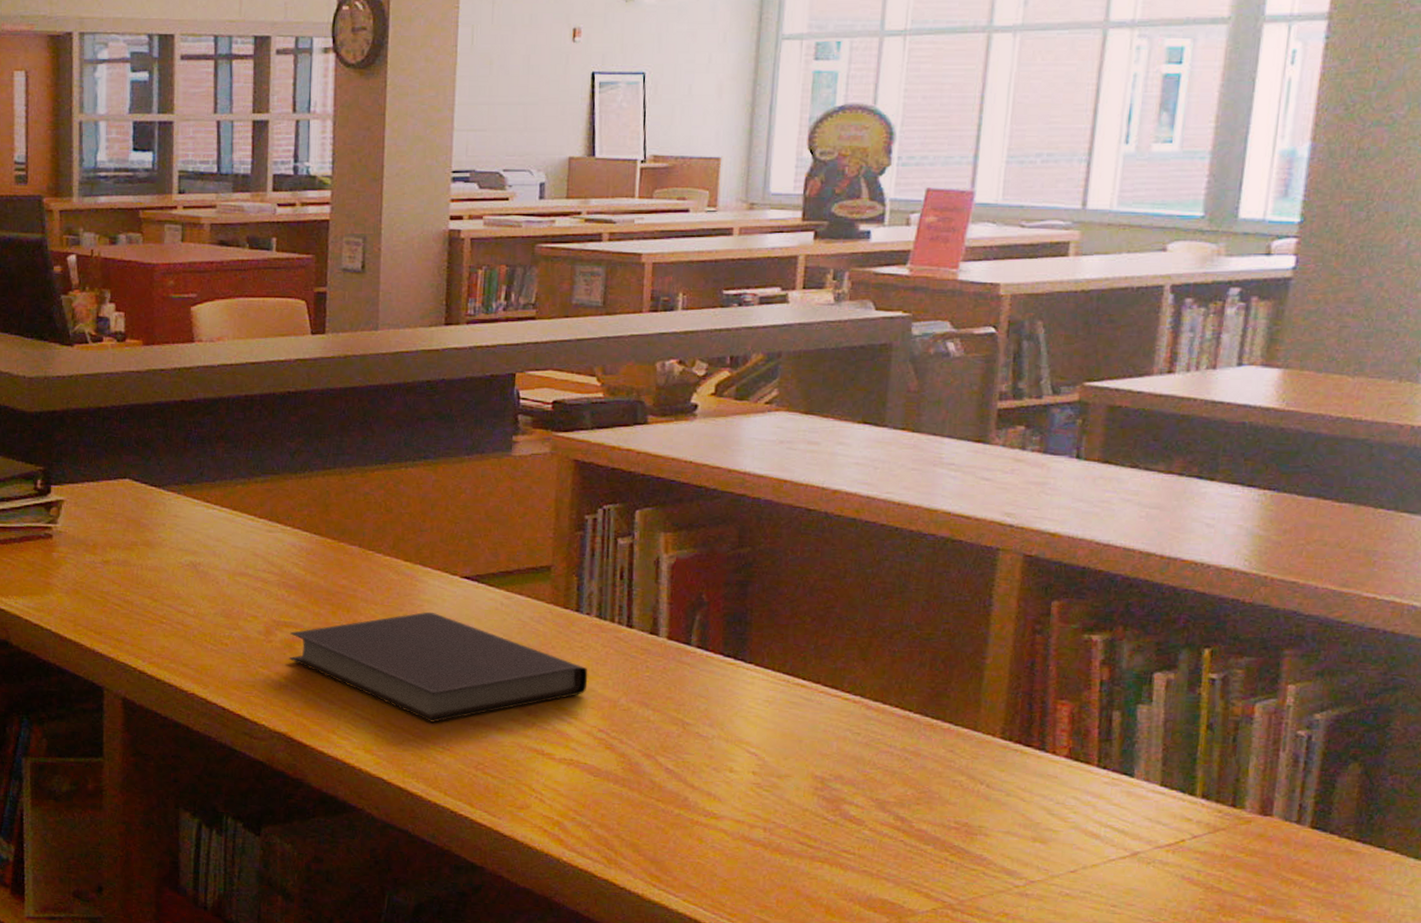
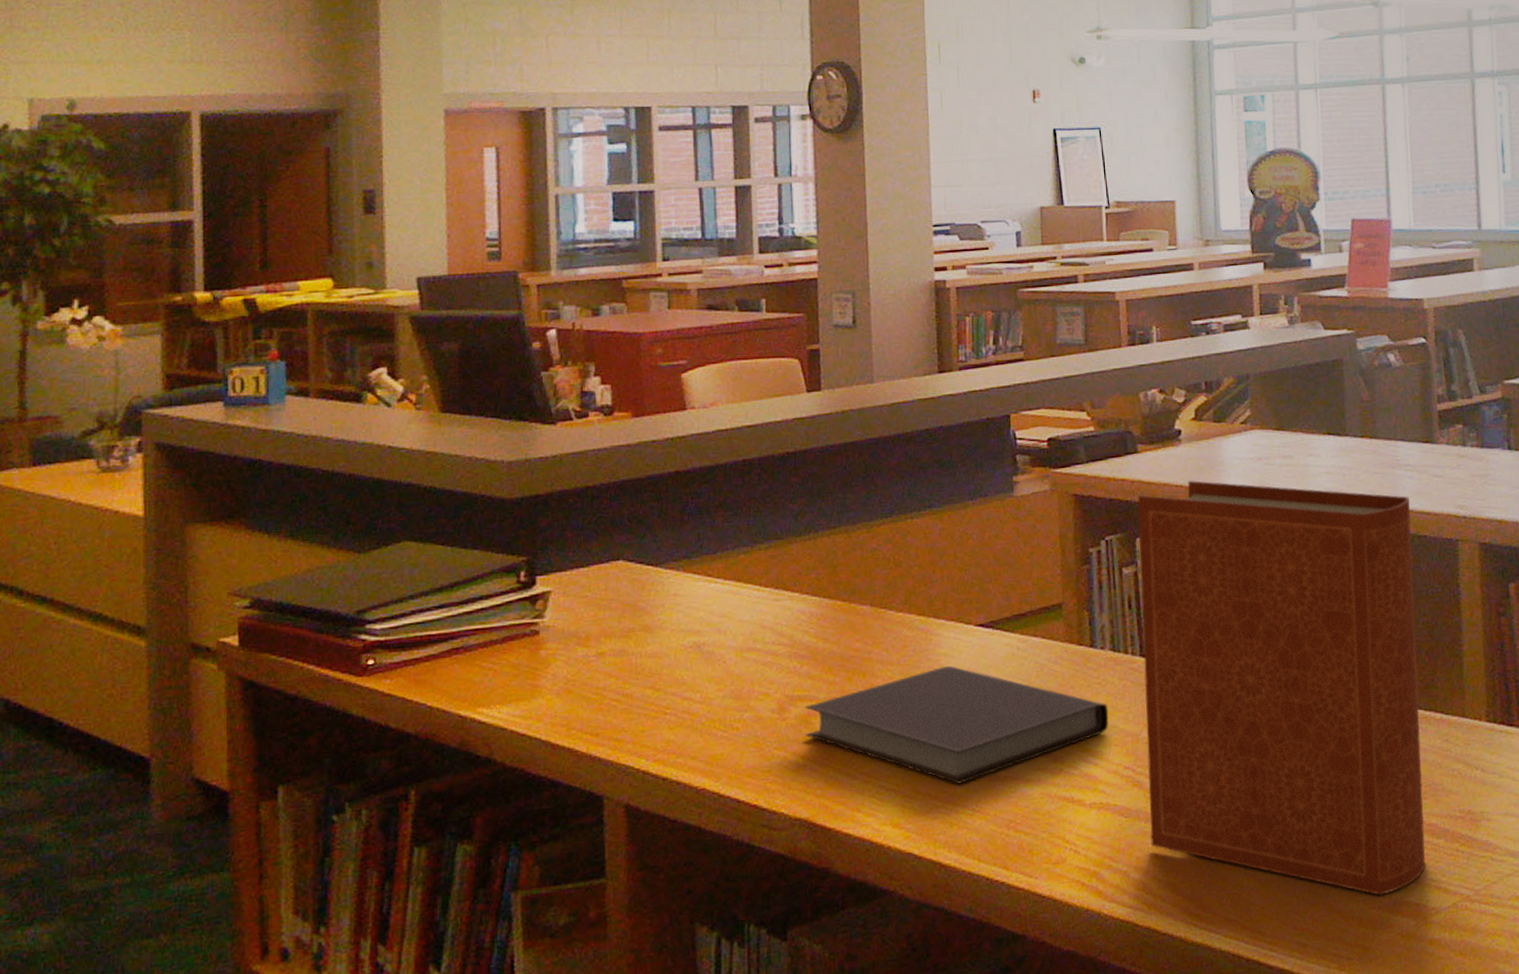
book: none [618,458,948,889] -> present [1137,481,1425,896]

